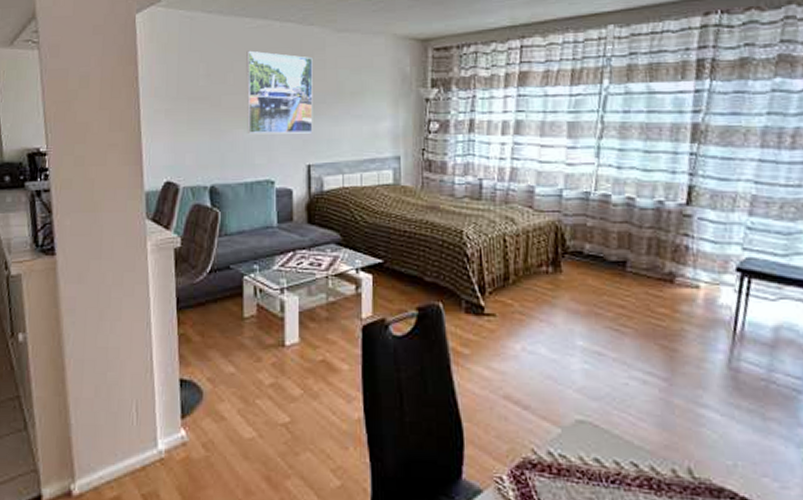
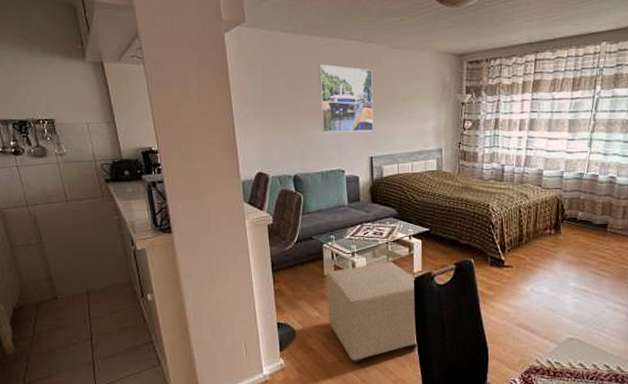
ottoman: none [246,302,367,441] -> present [326,261,419,363]

